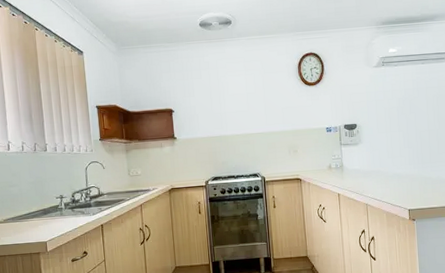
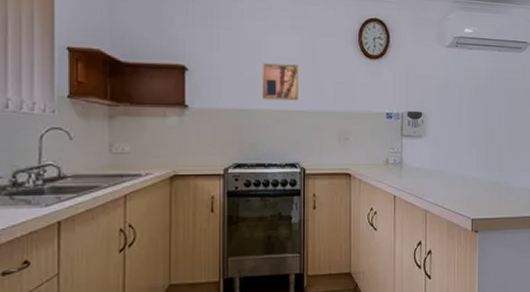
wall art: none [226,98,255,128] -> present [263,63,298,101]

